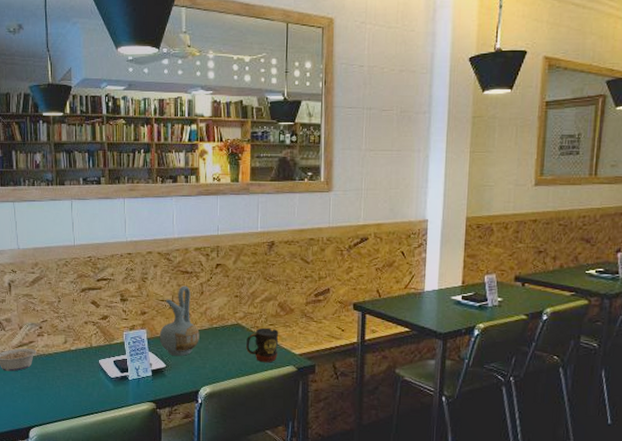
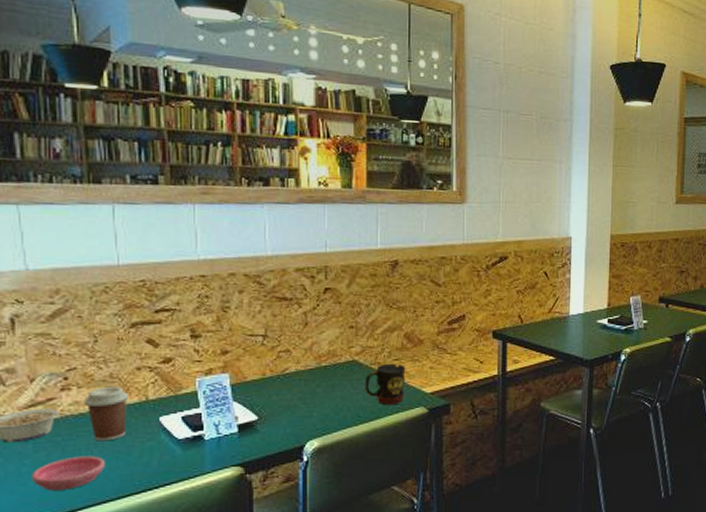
saucer: none [19,384,64,408] -> present [31,455,105,491]
coffee cup: none [51,335,80,375] -> present [84,386,130,442]
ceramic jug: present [159,285,200,357] -> none [247,315,304,405]

